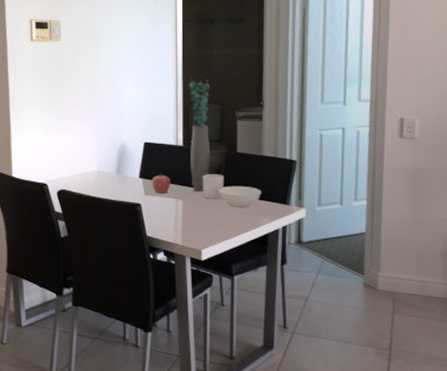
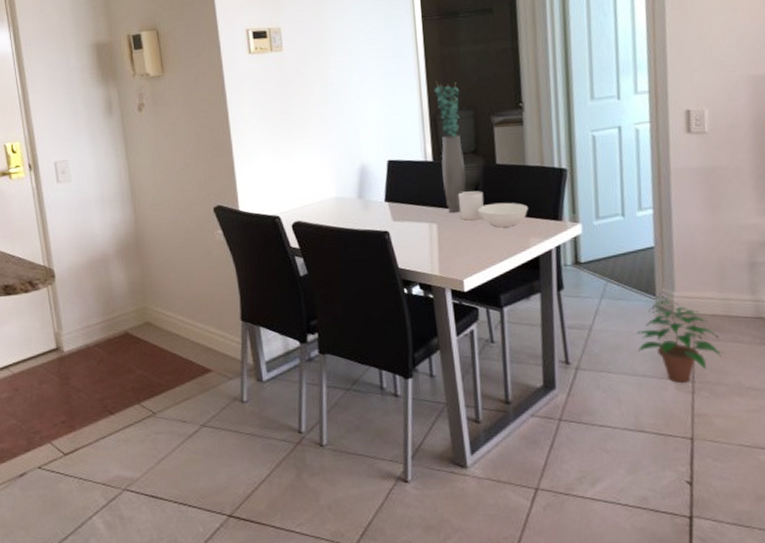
fruit: present [151,173,170,193] -> none [399,194,422,218]
potted plant: none [345,275,418,351] -> present [637,296,724,384]

